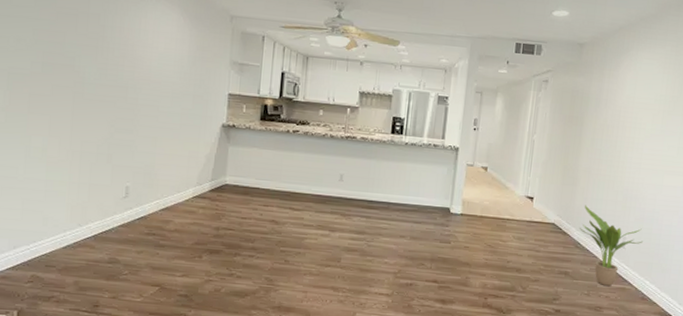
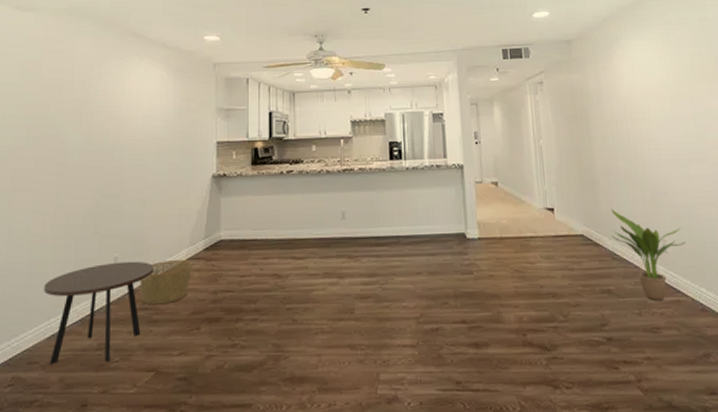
side table: none [60,190,163,274] -> present [44,261,155,365]
basket: none [149,195,199,233] -> present [140,259,193,305]

